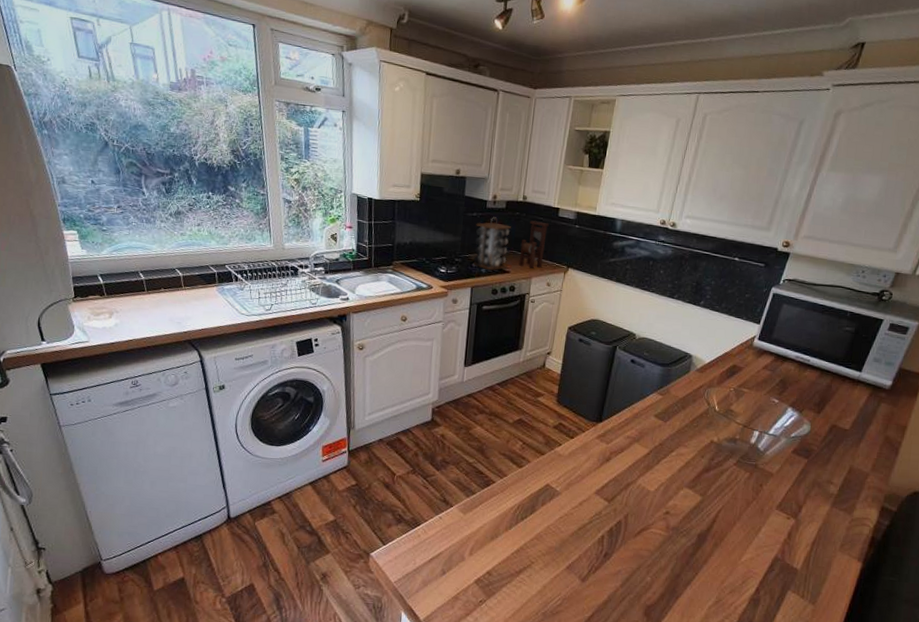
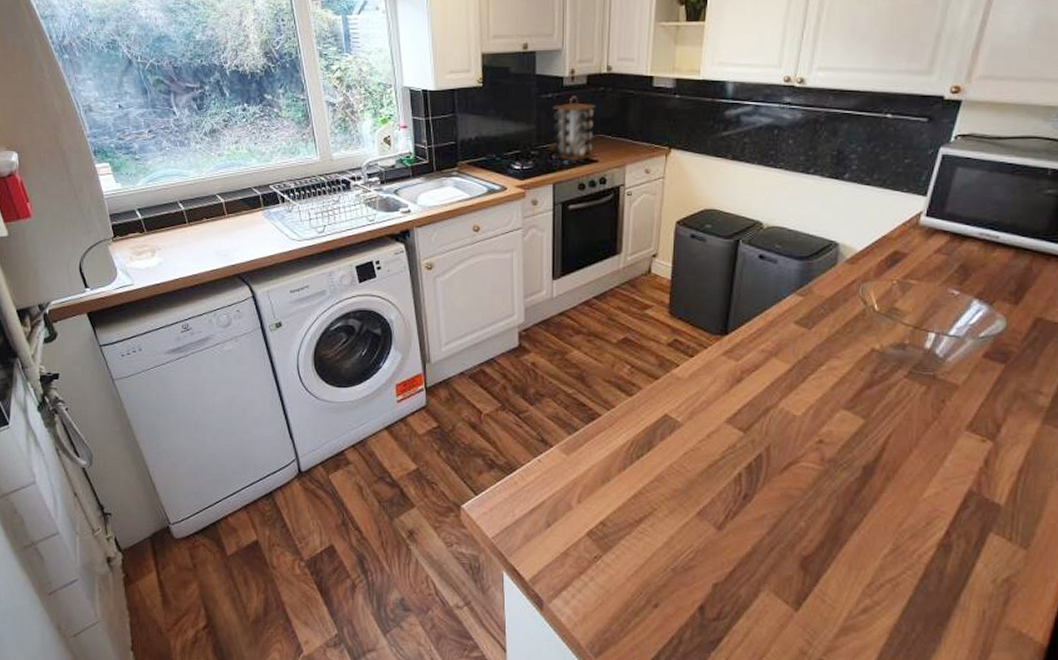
paper towel holder: present [518,220,549,268] -> none [608,95,642,154]

